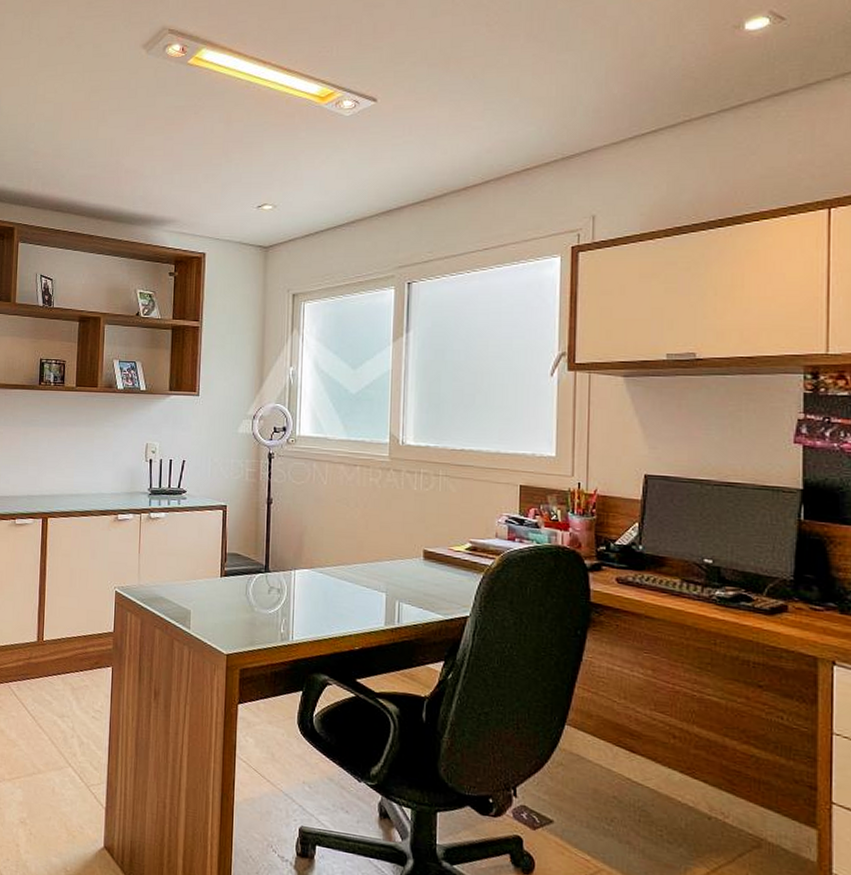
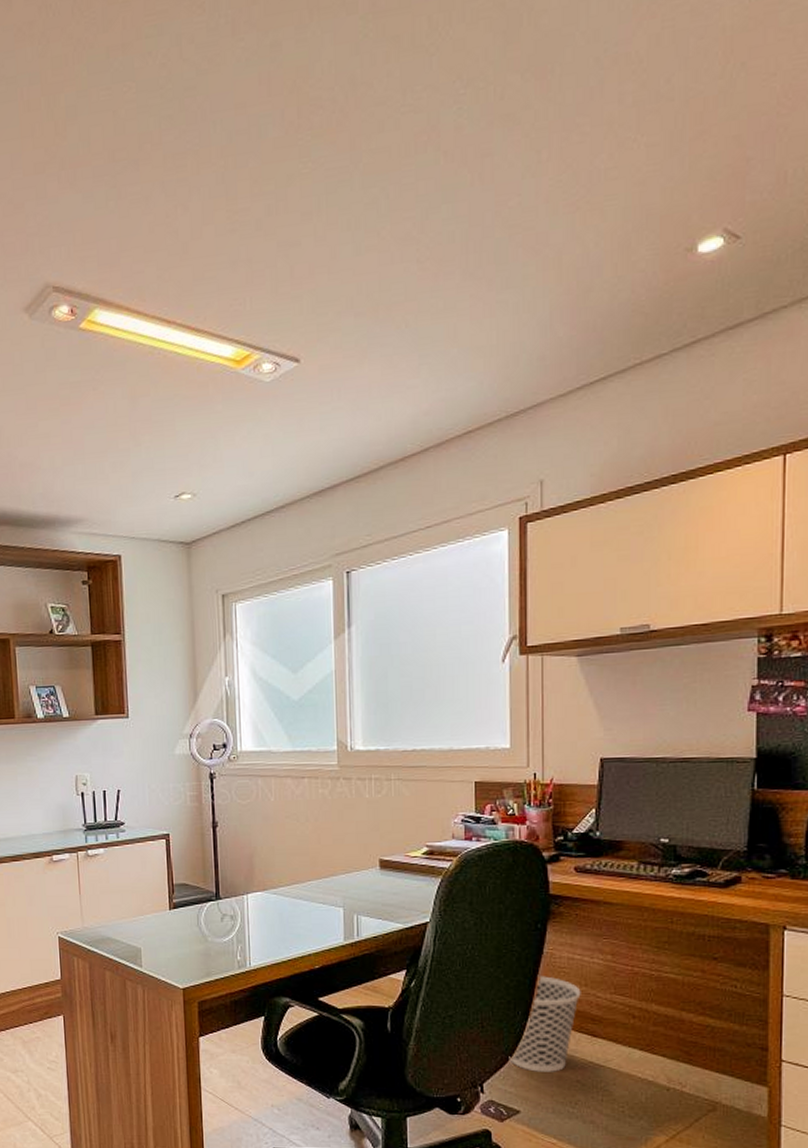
wastebasket: none [544,683,620,785] -> present [509,976,581,1072]

